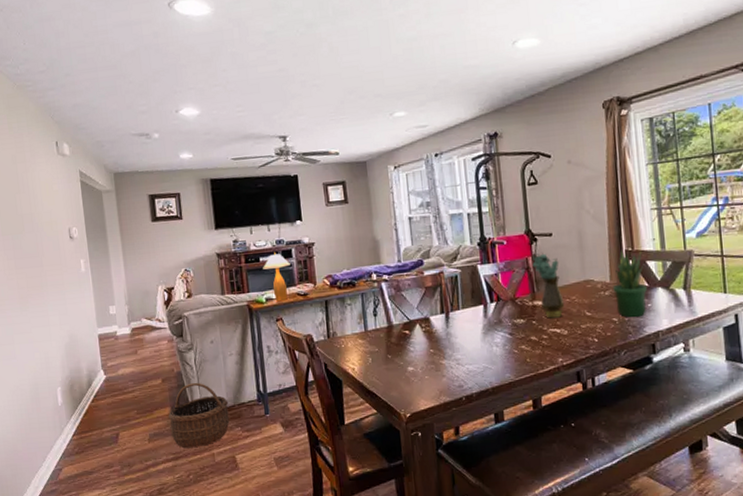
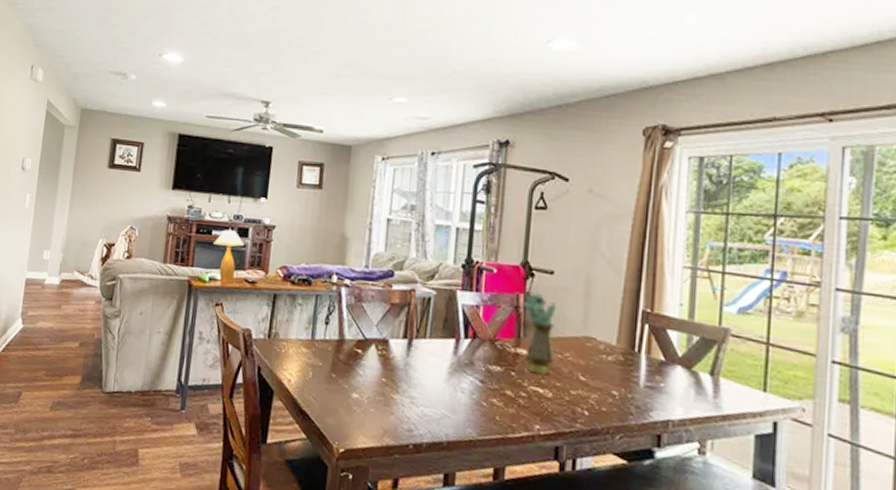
wicker basket: present [168,382,230,449] -> none [75,354,143,430]
planter: present [613,250,647,318] -> none [619,310,663,397]

